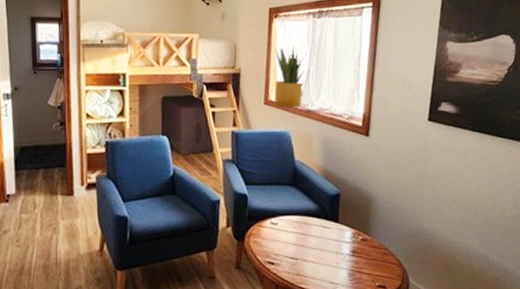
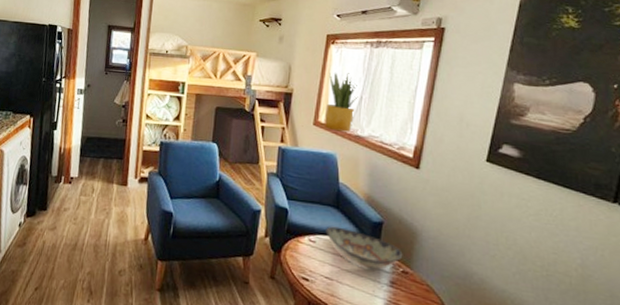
decorative bowl: none [286,205,361,243] -> present [326,226,403,270]

